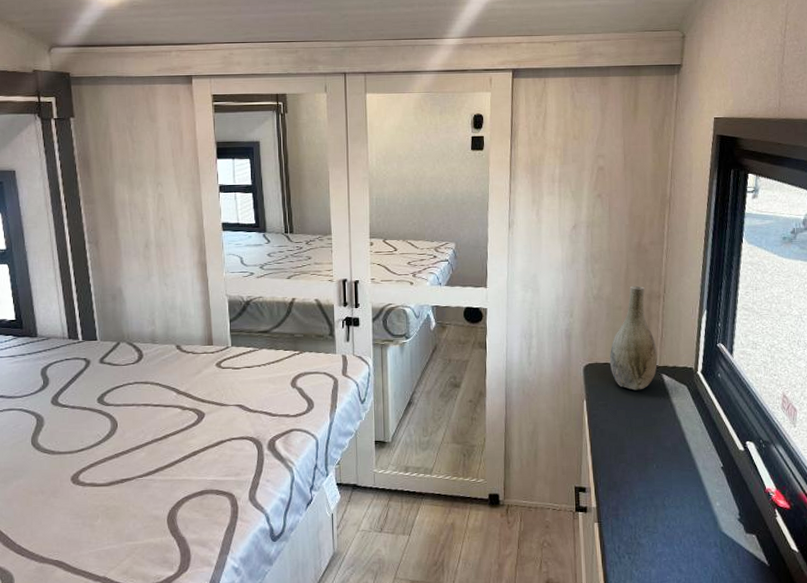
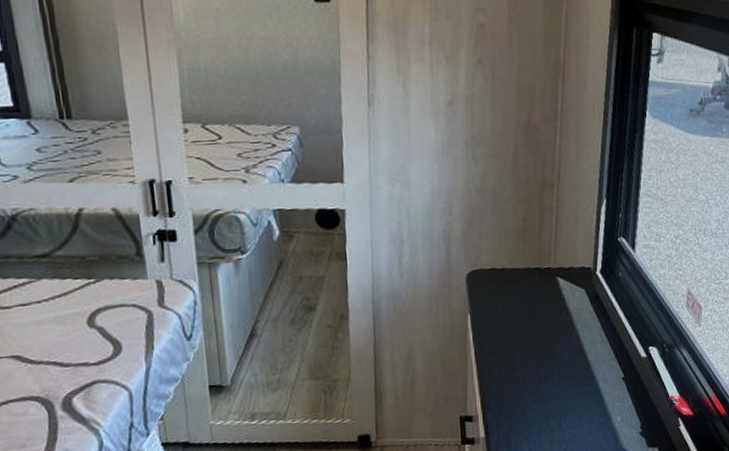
vase: present [609,285,657,390] -> none [496,173,552,299]

